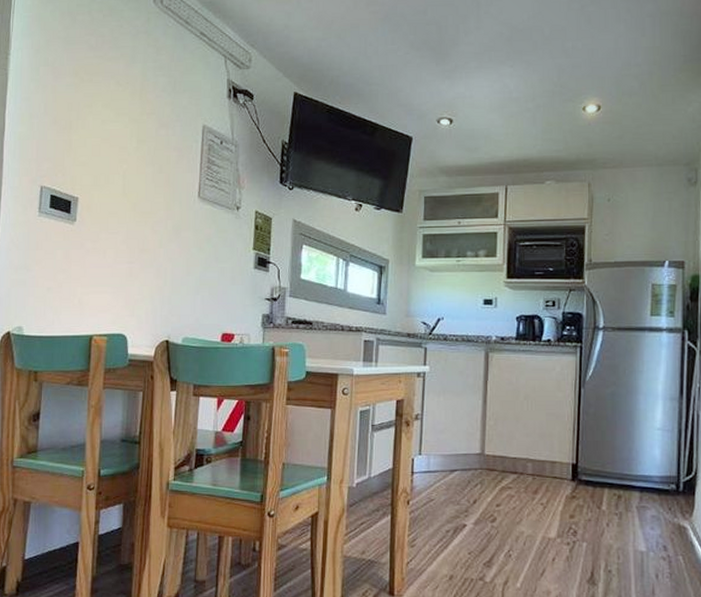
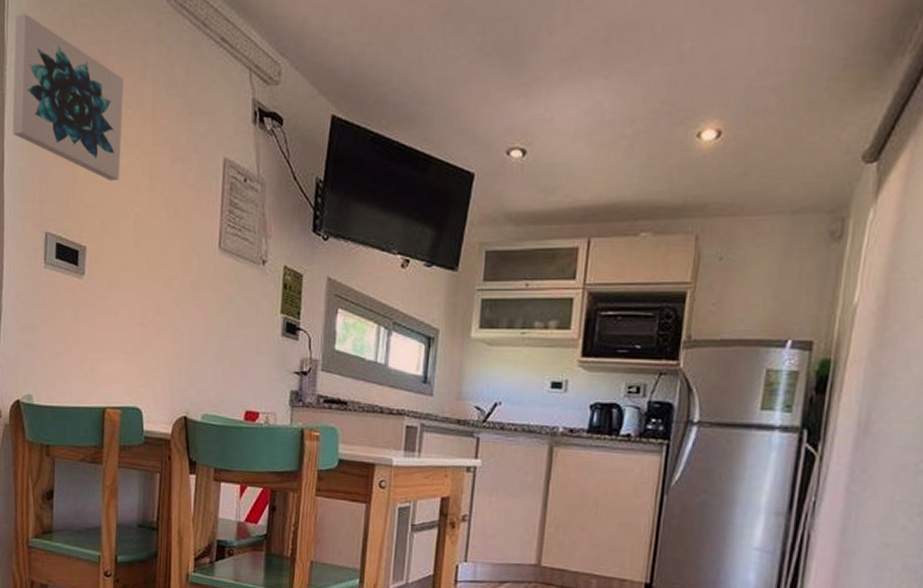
wall art: none [13,10,116,144] -> present [12,12,123,181]

